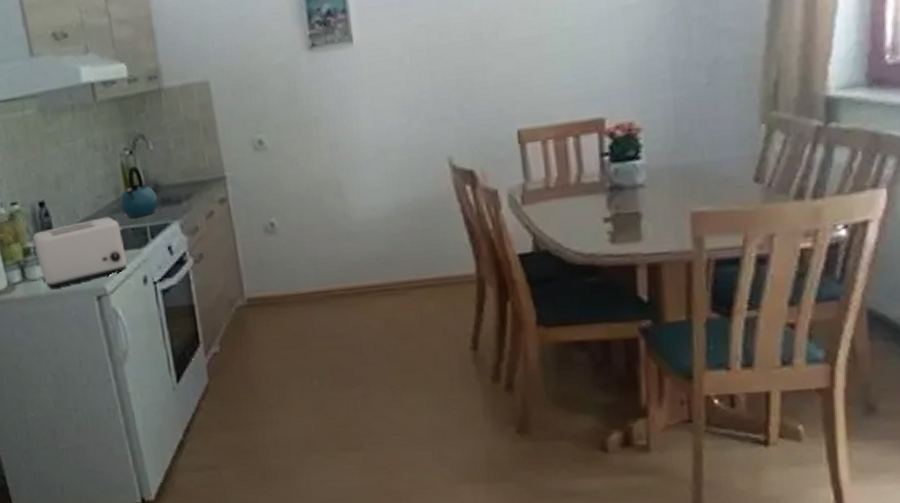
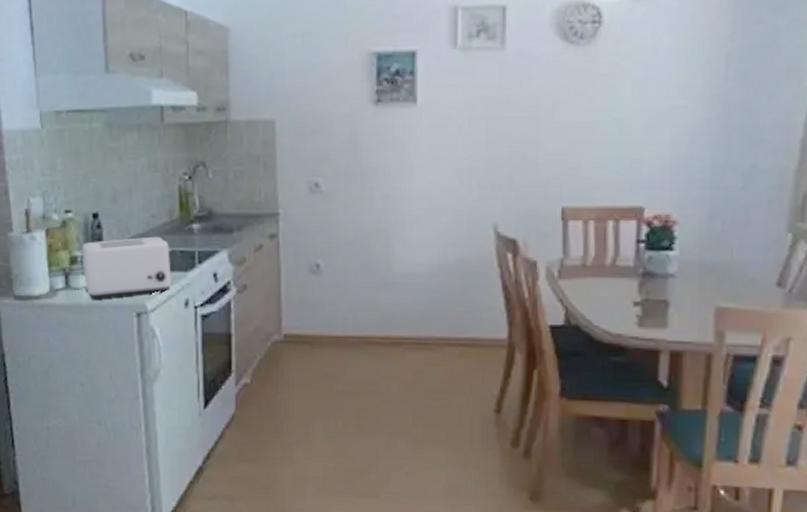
kettle: present [120,166,158,218] -> none [173,191,210,241]

